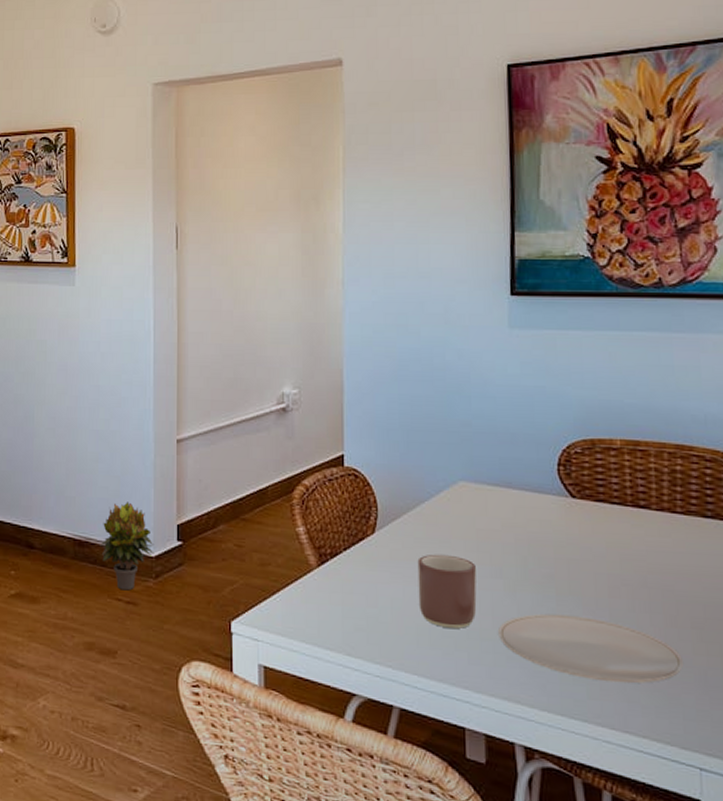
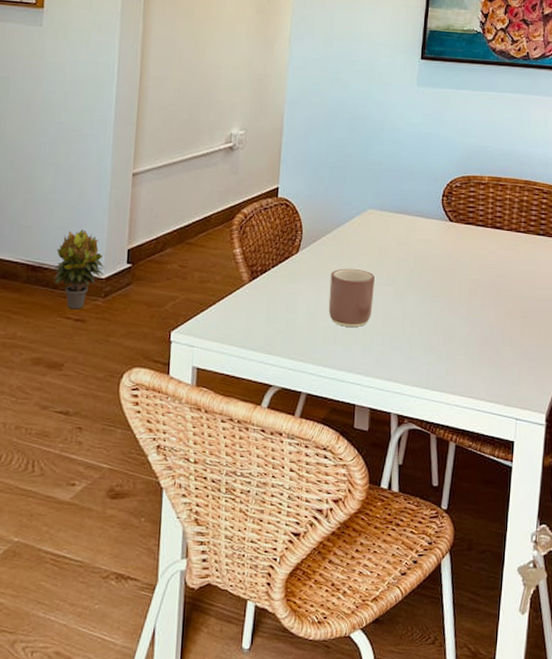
plate: present [498,613,683,684] -> none [387,312,513,361]

